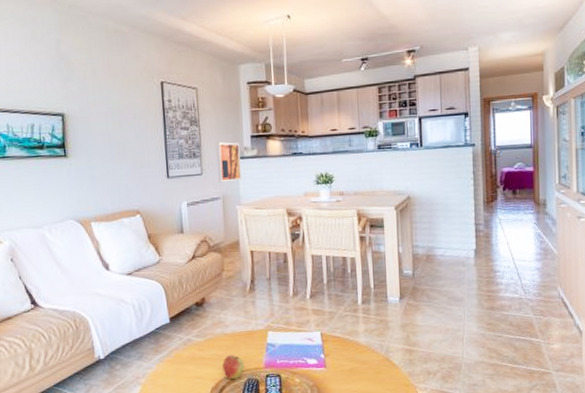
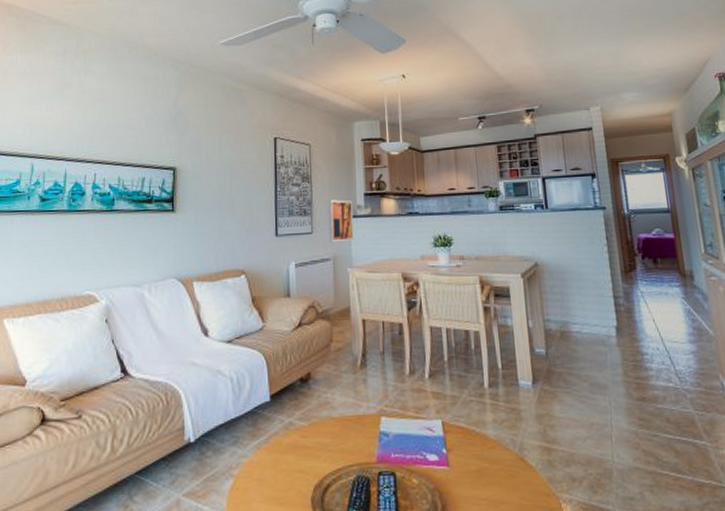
apple: present [222,354,244,380] -> none [328,443,353,477]

